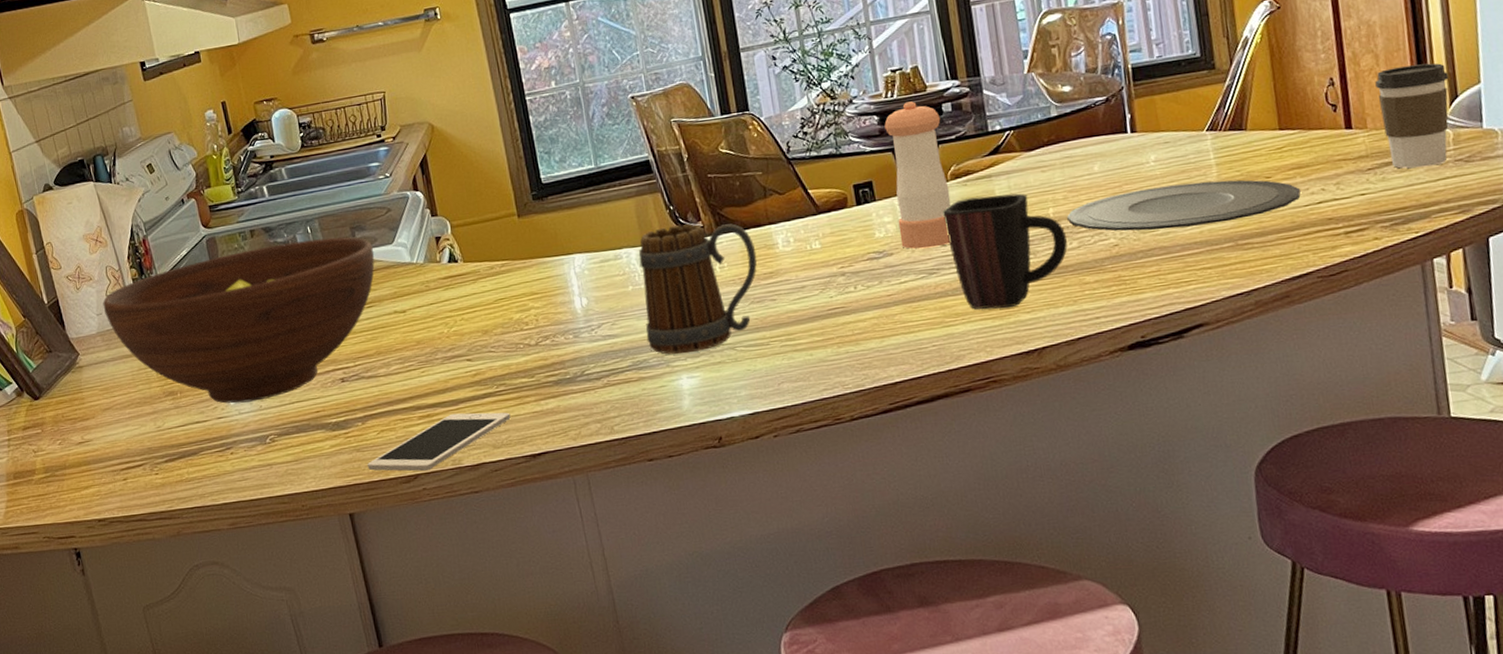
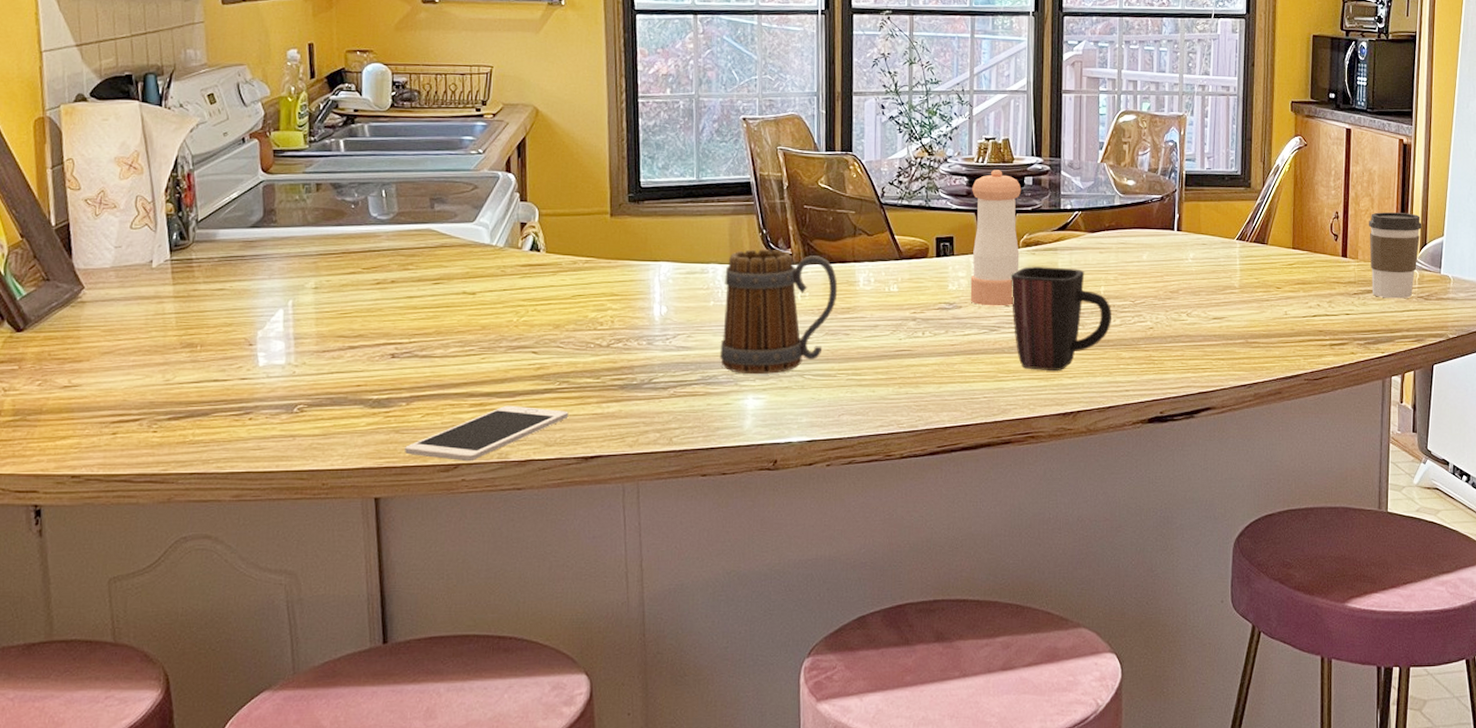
fruit bowl: present [103,237,375,404] -> none [124,203,452,366]
plate: present [1067,179,1301,231] -> none [1115,282,1301,321]

